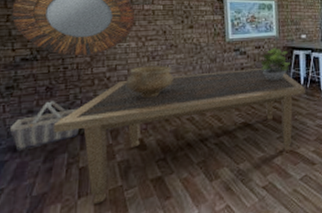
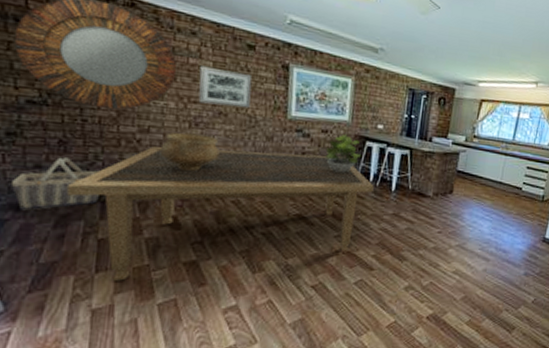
wall art: none [153,9,195,40] -> present [198,65,253,109]

